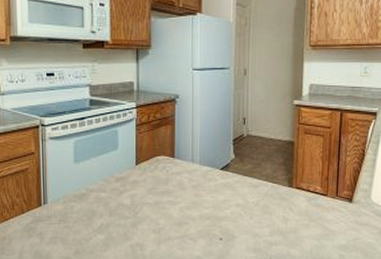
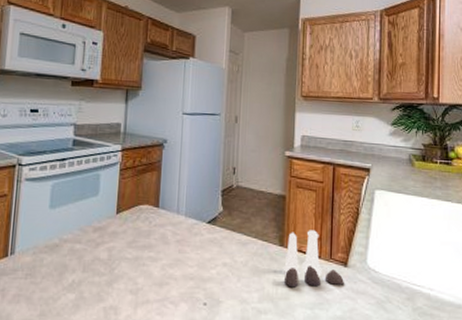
salt and pepper shaker set: none [291,171,349,222] -> present [283,230,344,288]

